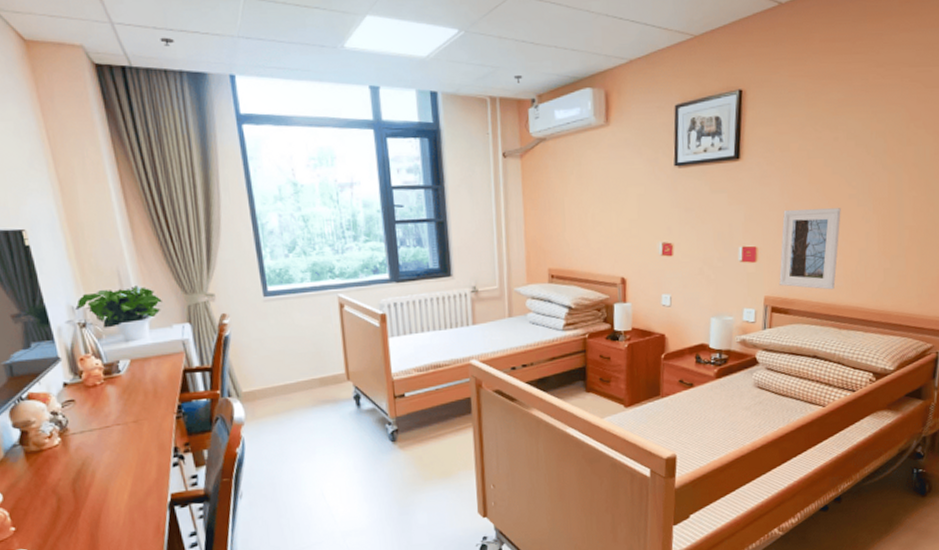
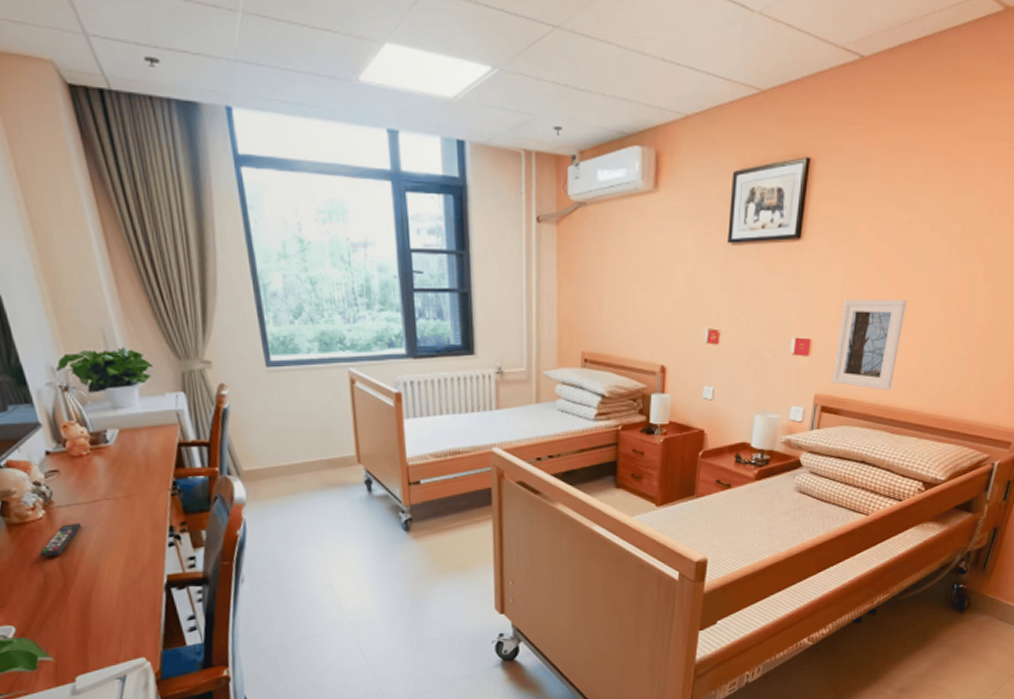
remote control: none [53,447,93,483] -> present [38,522,81,558]

